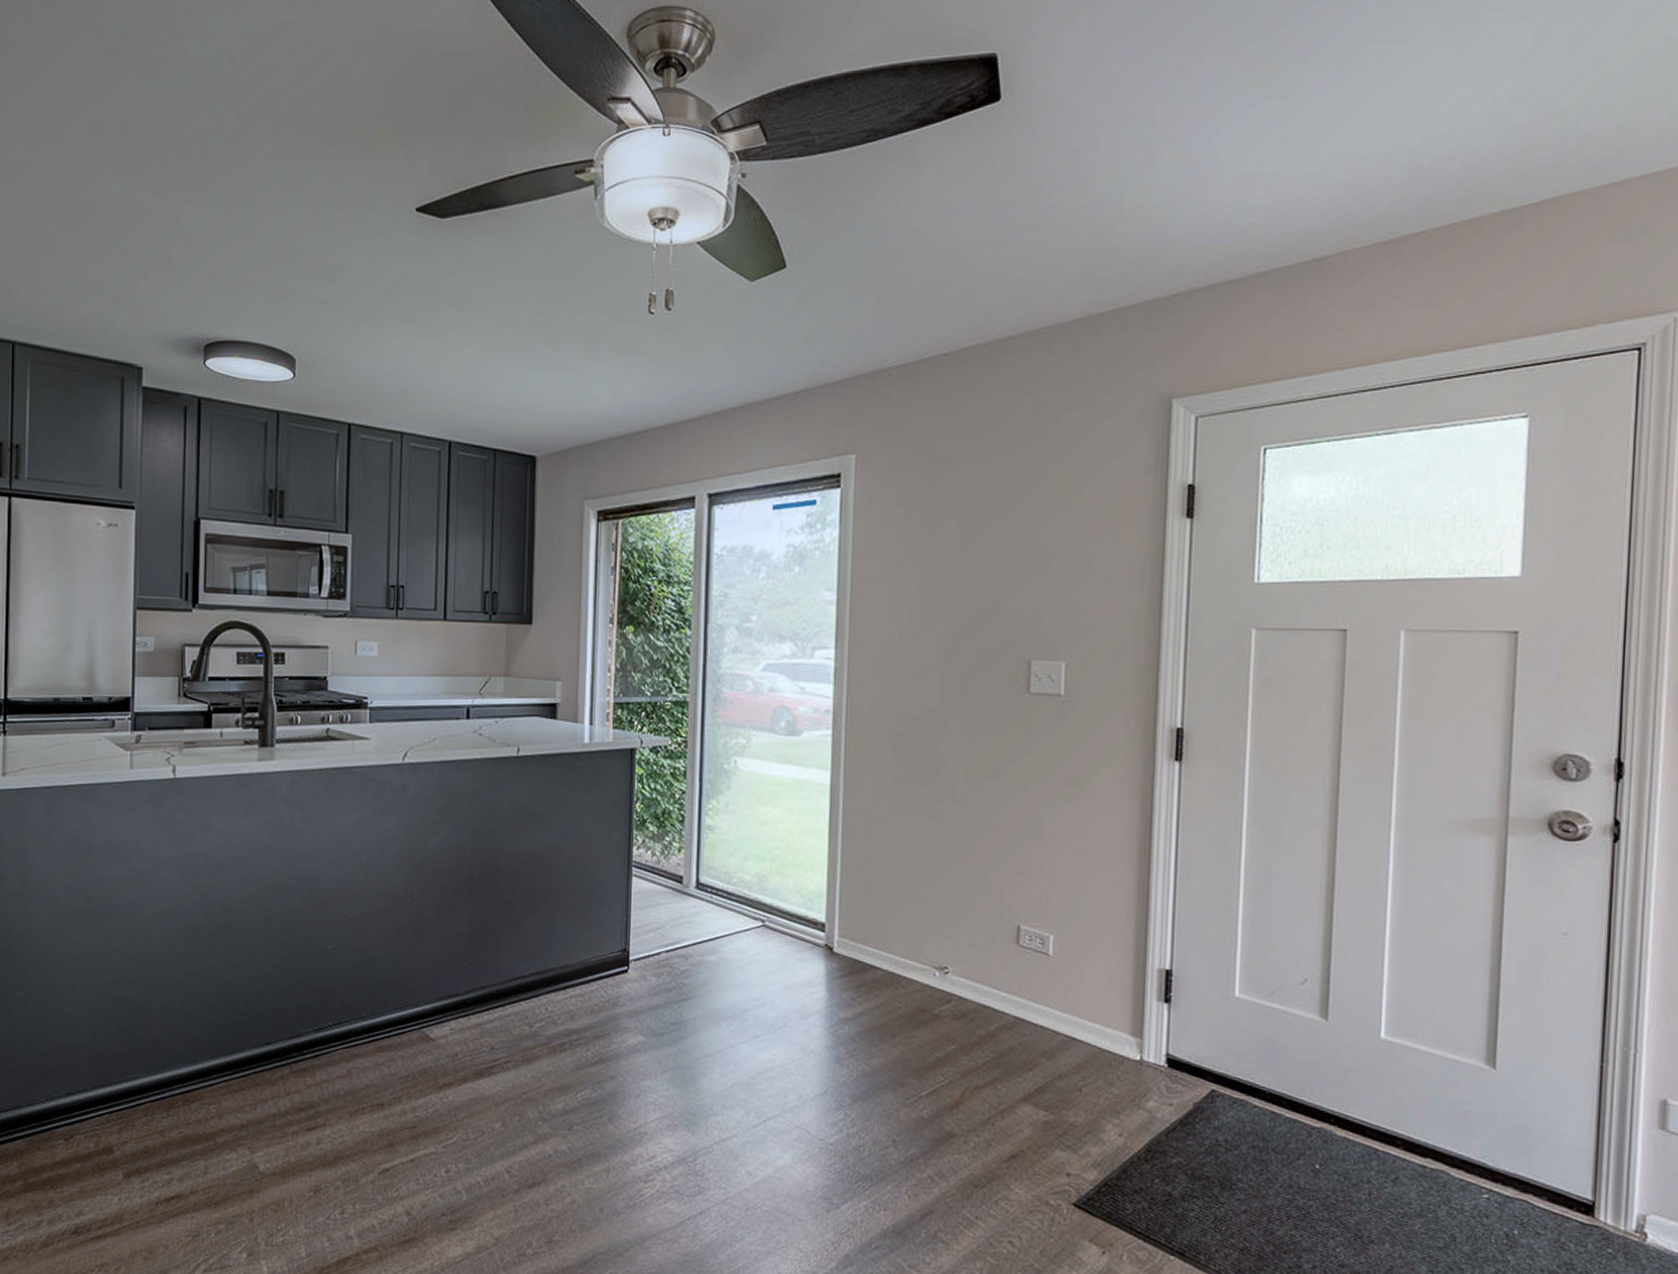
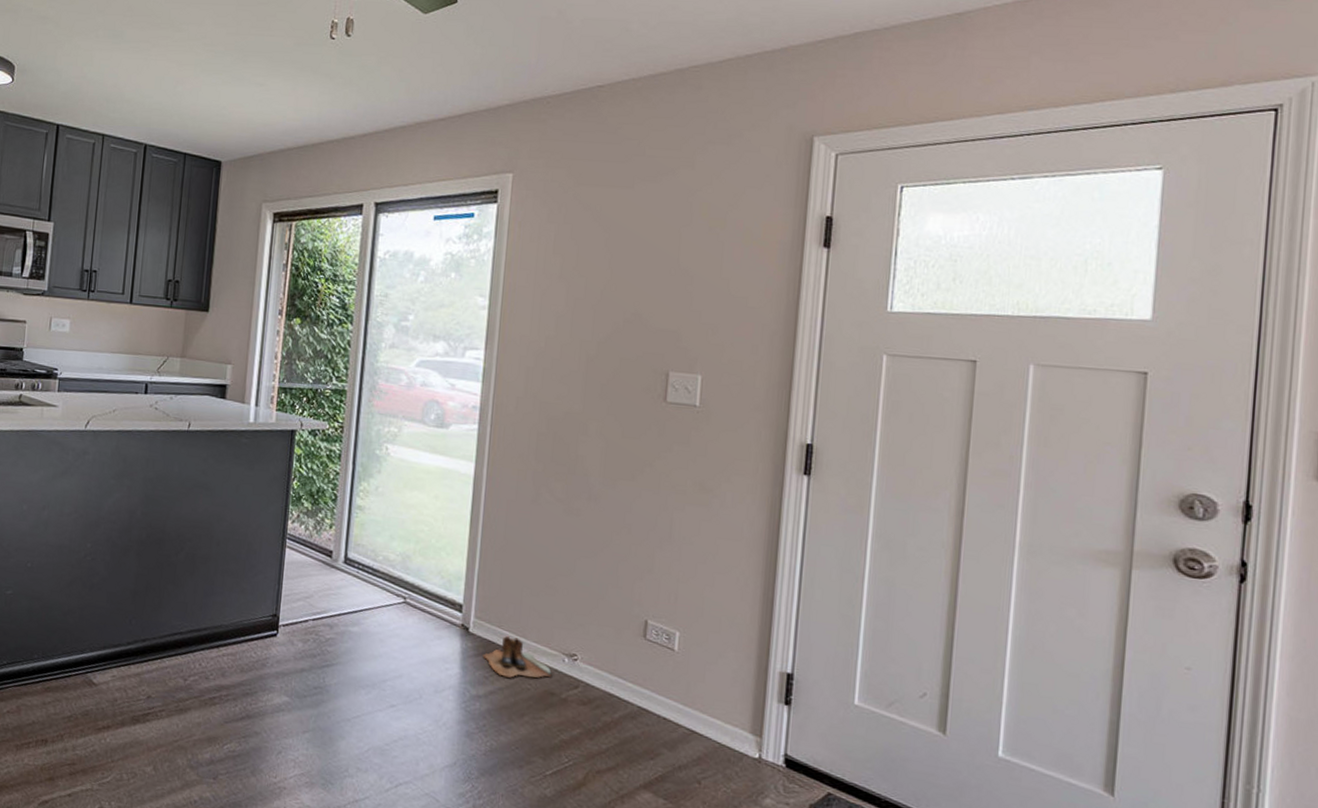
boots: none [849,952,922,997] -> present [483,635,552,678]

